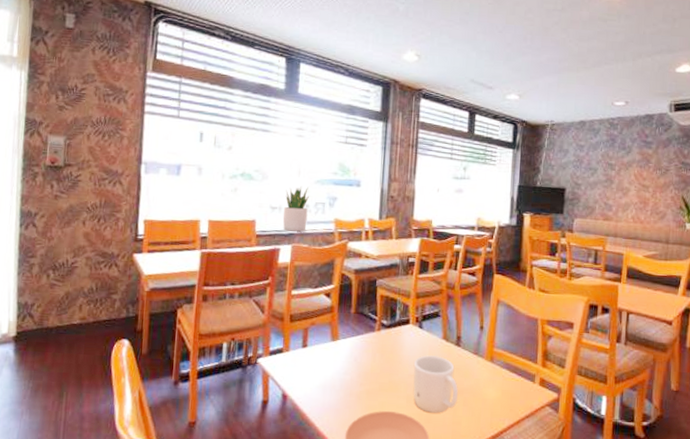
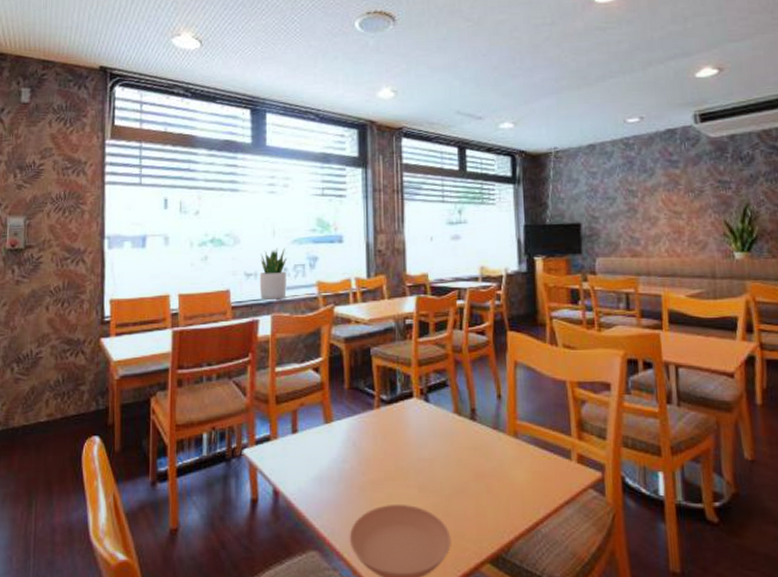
mug: present [413,355,459,413] -> none [422,434,480,504]

